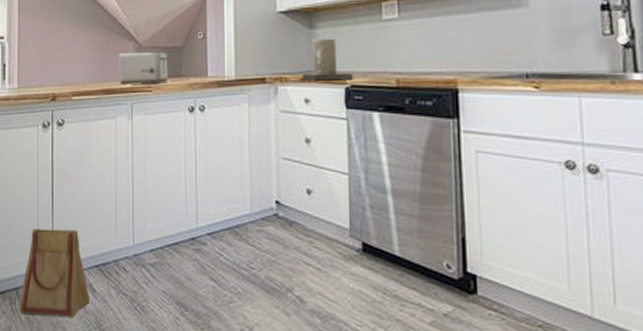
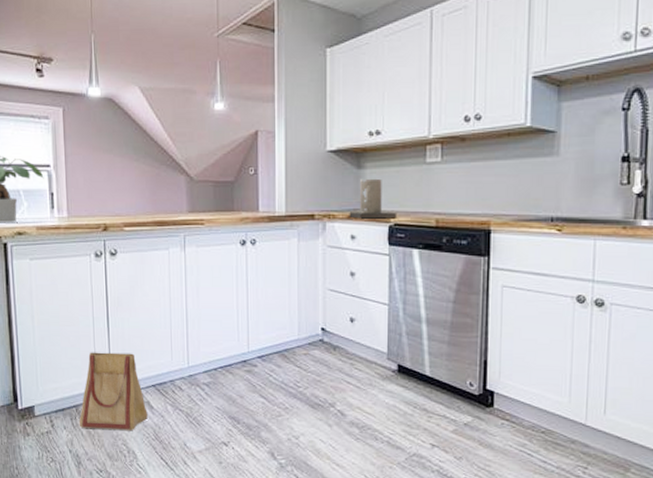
toaster: present [118,52,168,85] -> none [169,186,220,217]

